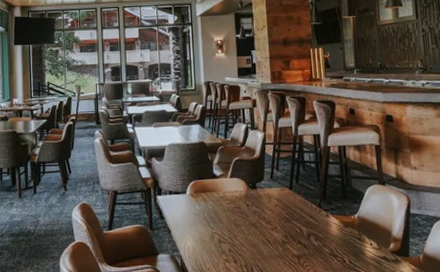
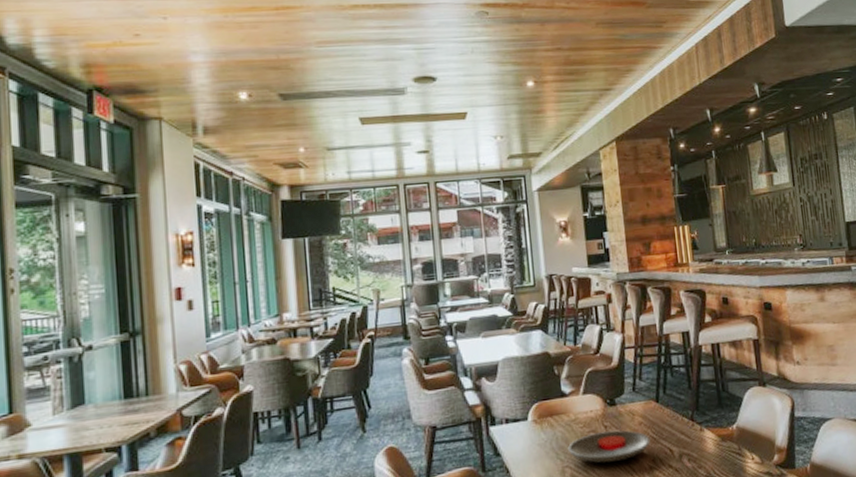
plate: none [216,208,284,234] -> present [567,430,651,463]

